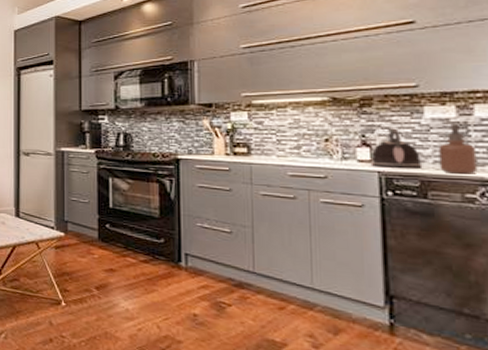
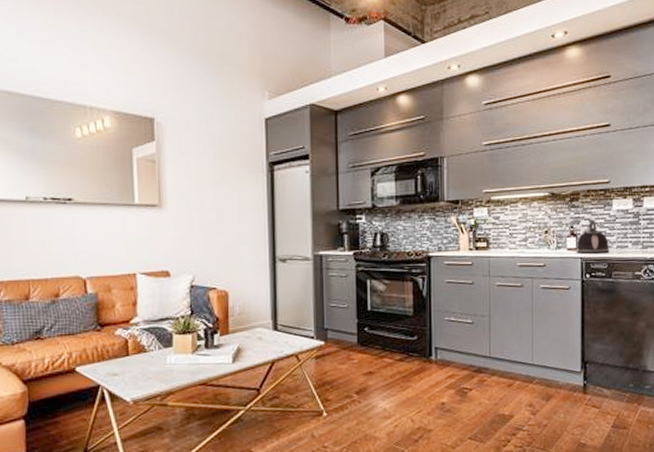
soap dispenser: present [438,123,478,174] -> none [620,213,643,256]

